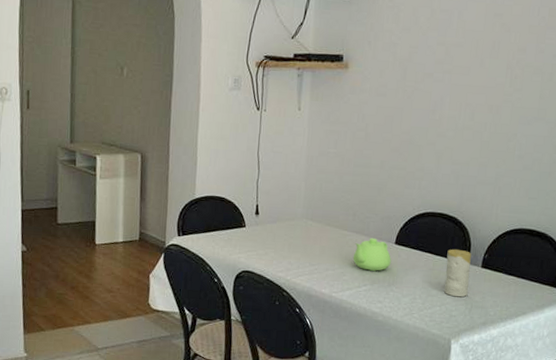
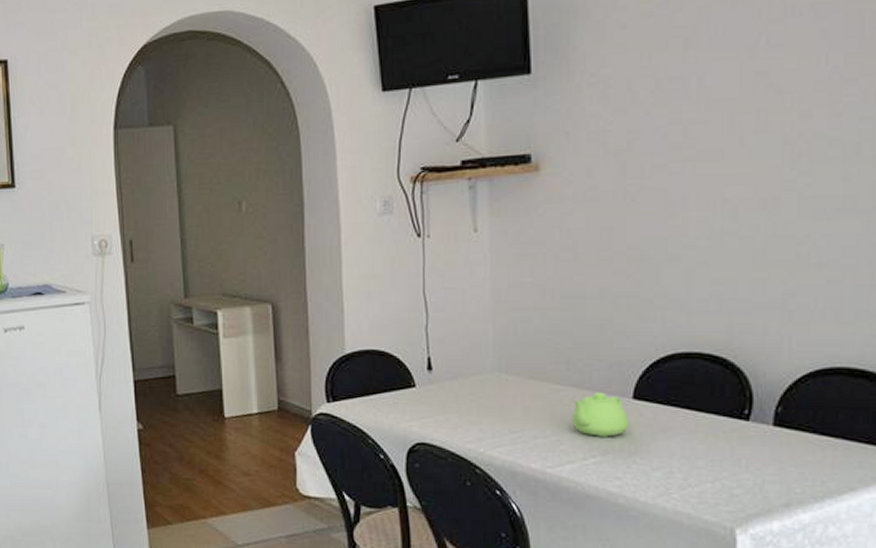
candle: present [444,249,471,297] -> none [715,401,756,469]

